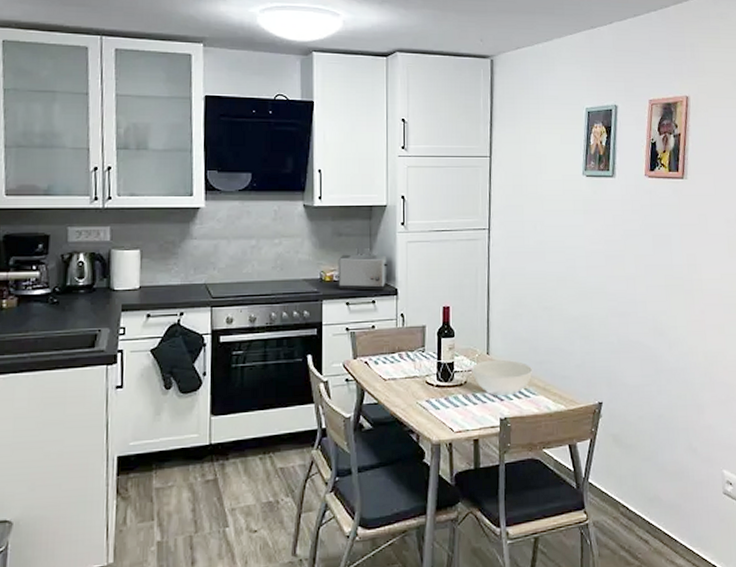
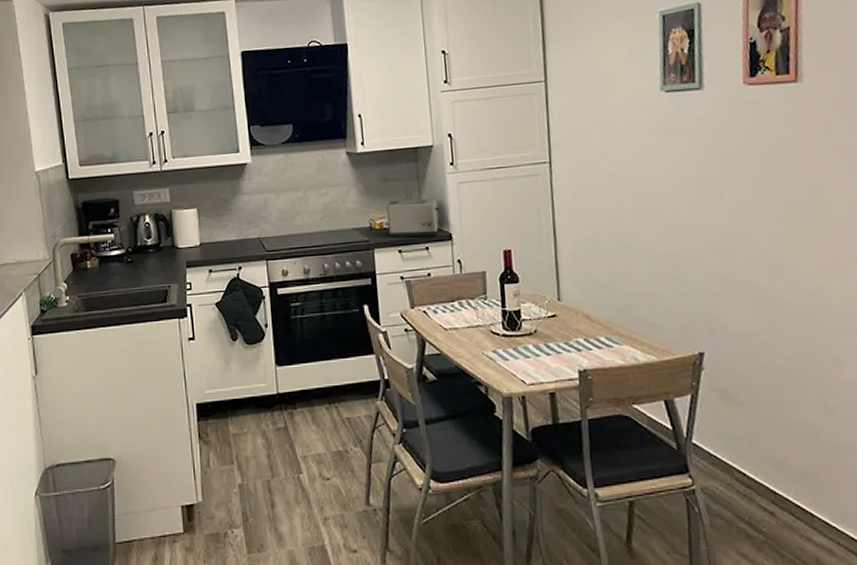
bowl: present [471,359,533,397] -> none [541,306,615,347]

